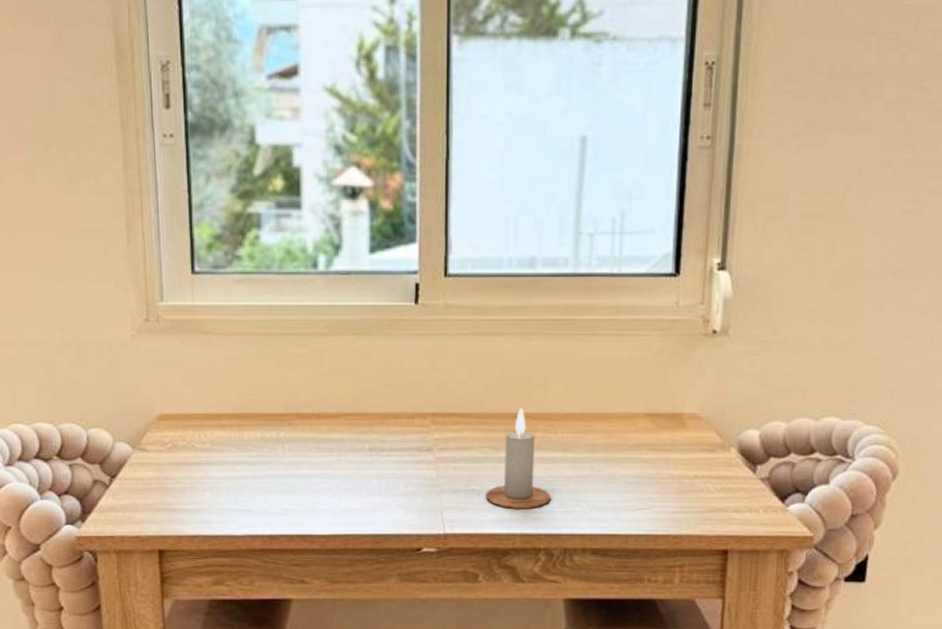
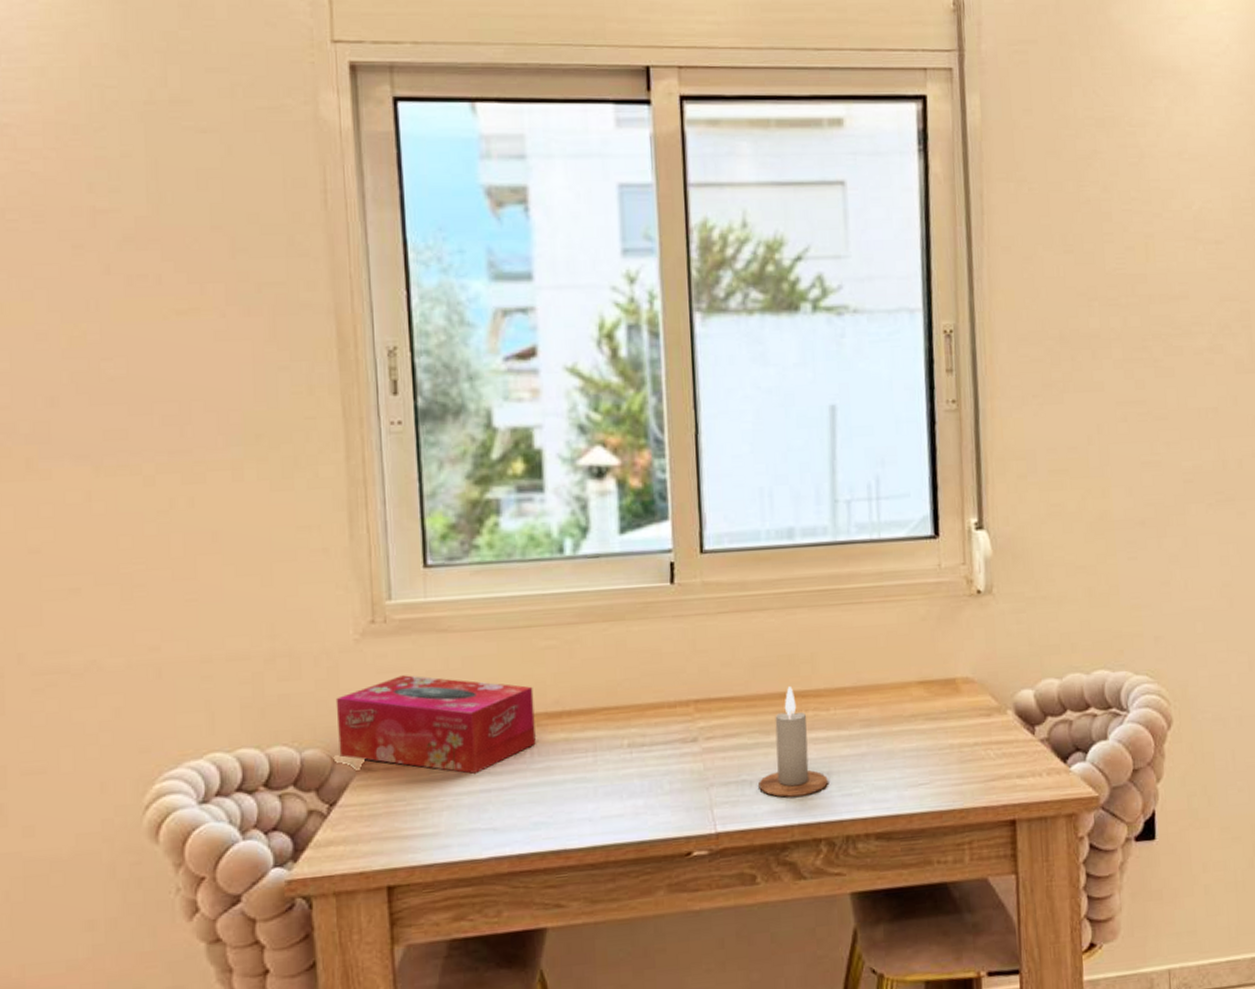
tissue box: none [115,370,287,461] -> present [335,675,536,774]

